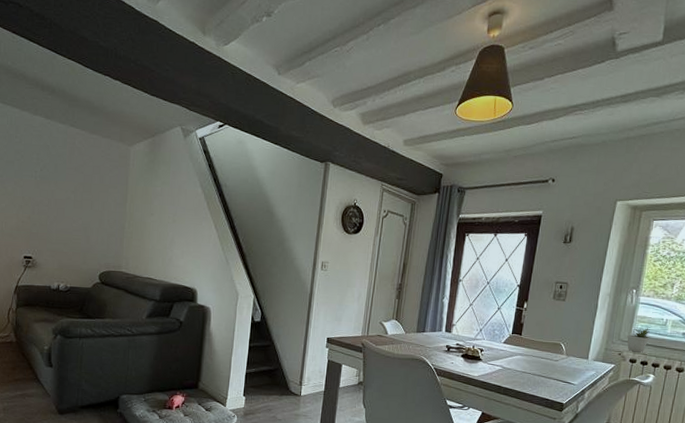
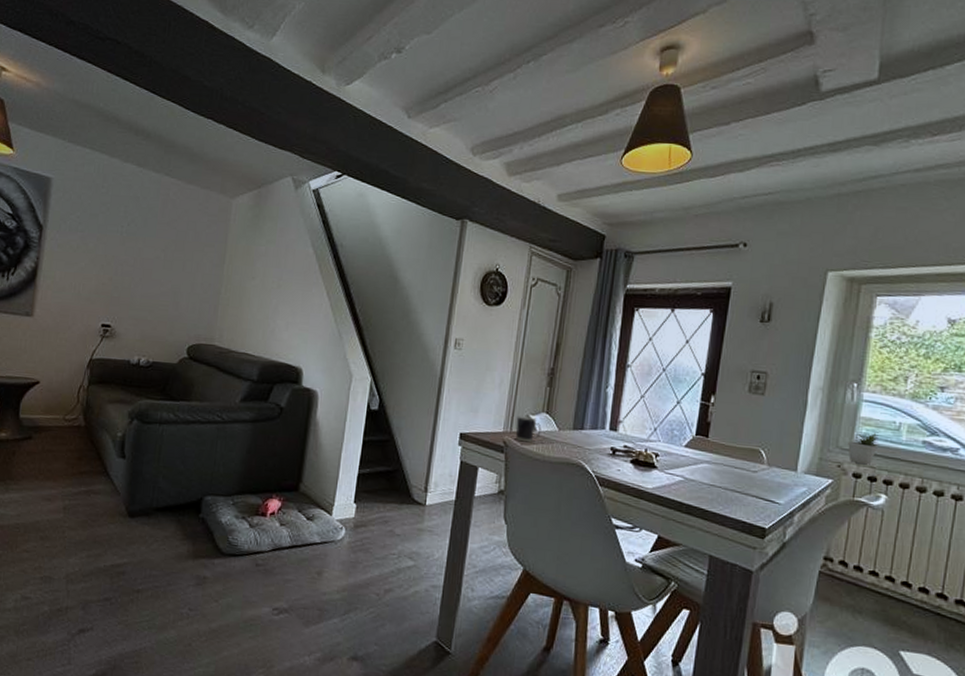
mug: none [371,323,392,344] -> present [515,416,542,443]

